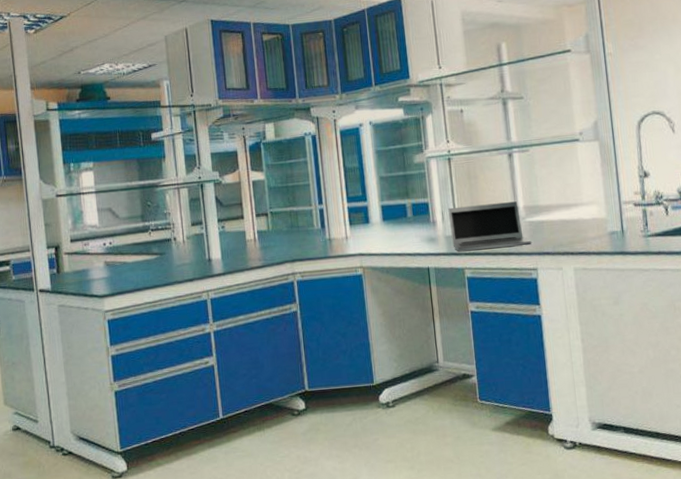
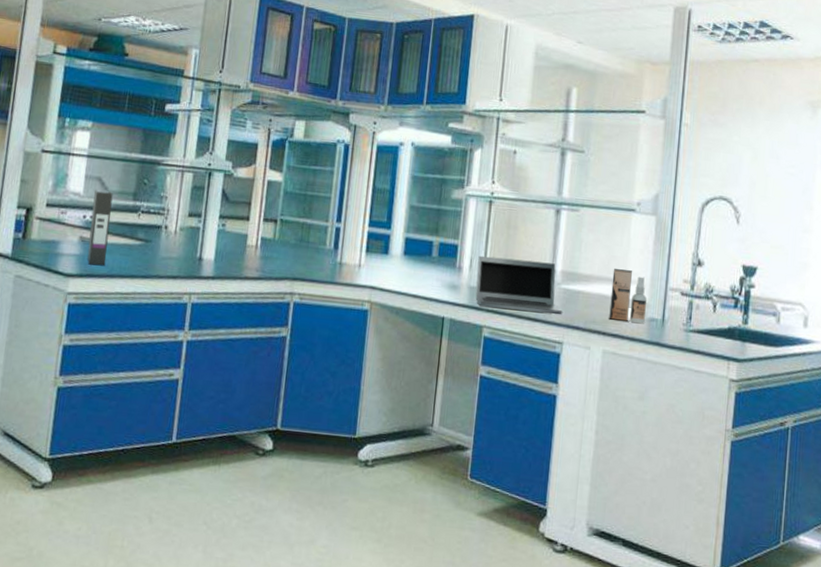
binder: none [108,218,131,284] -> present [87,190,113,266]
spray bottle: none [569,194,606,240] -> present [609,269,647,324]

